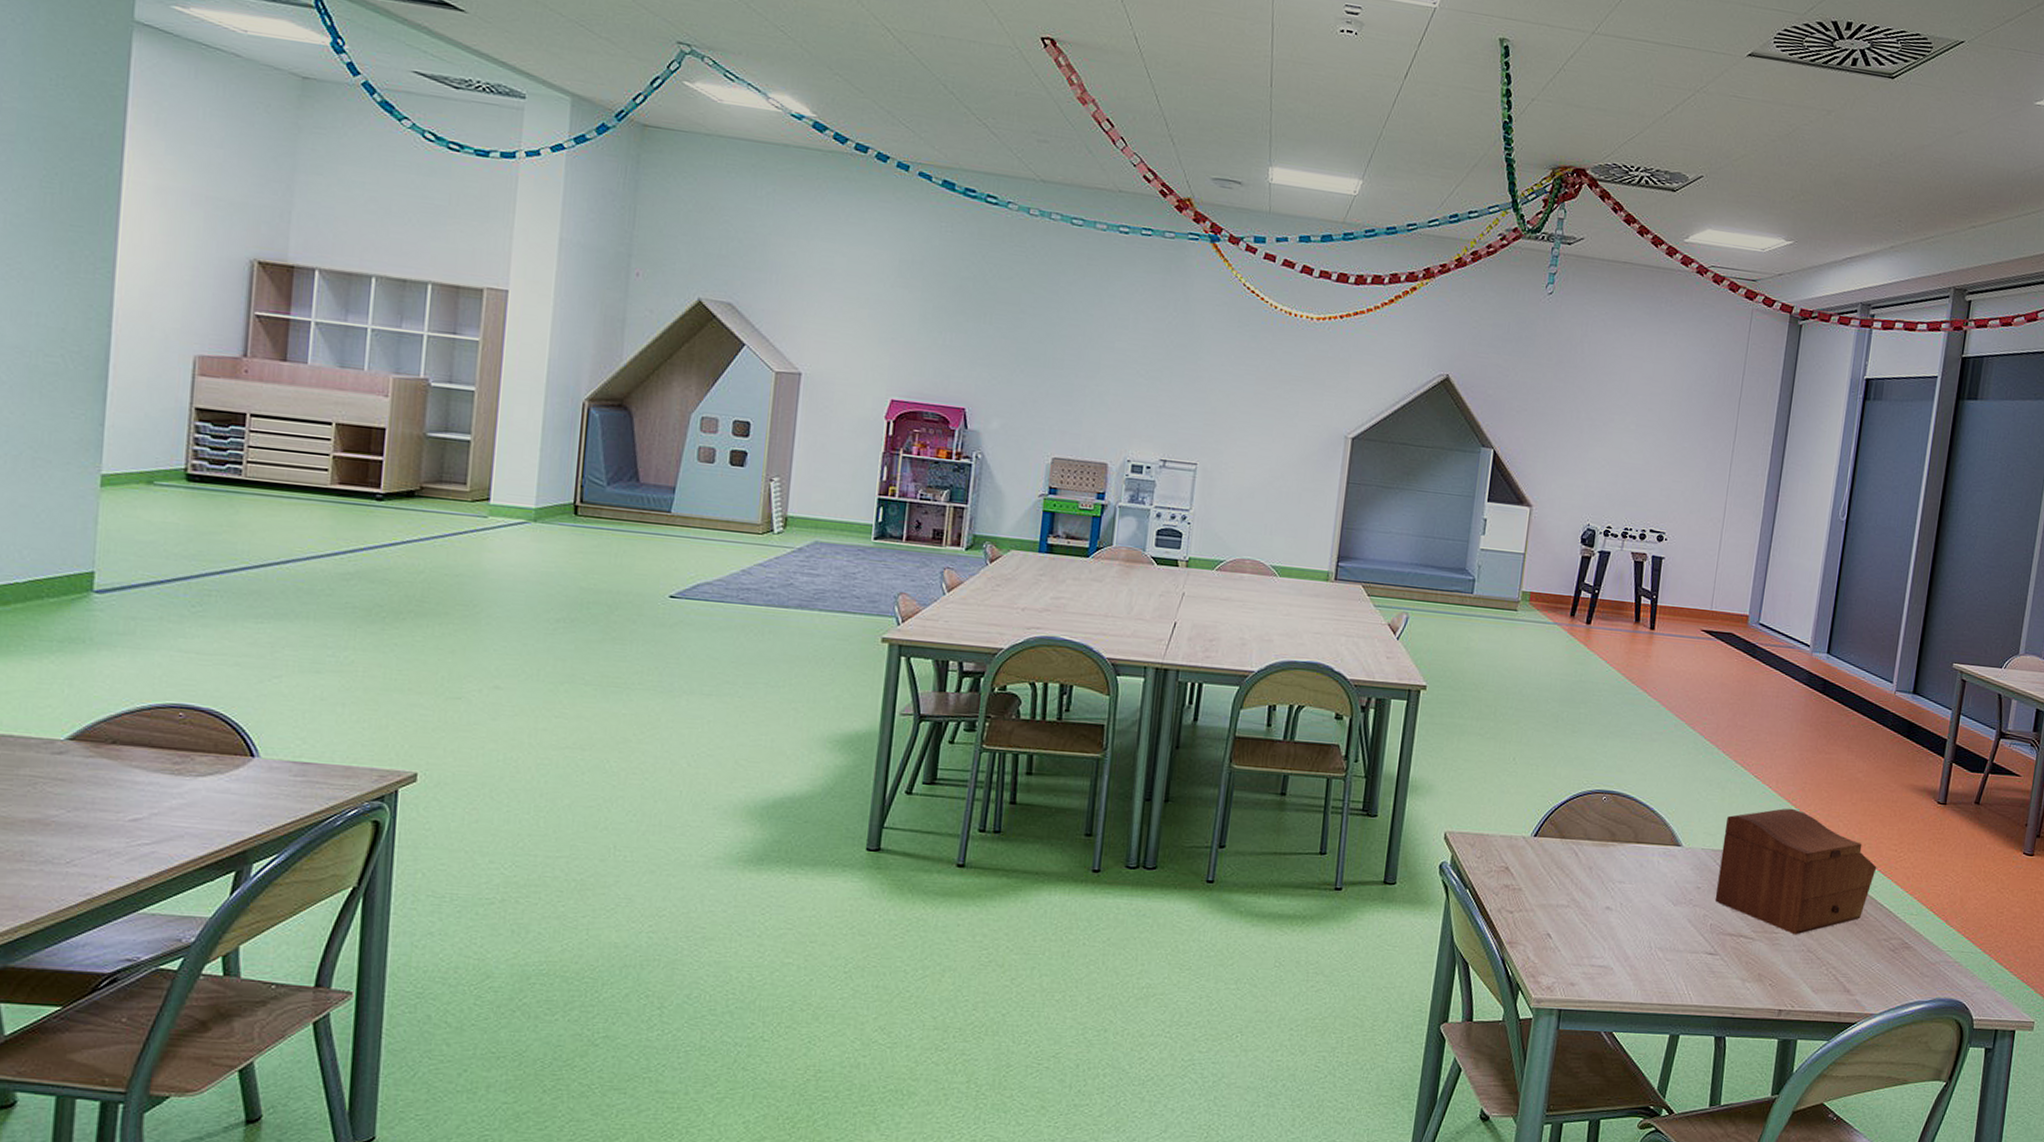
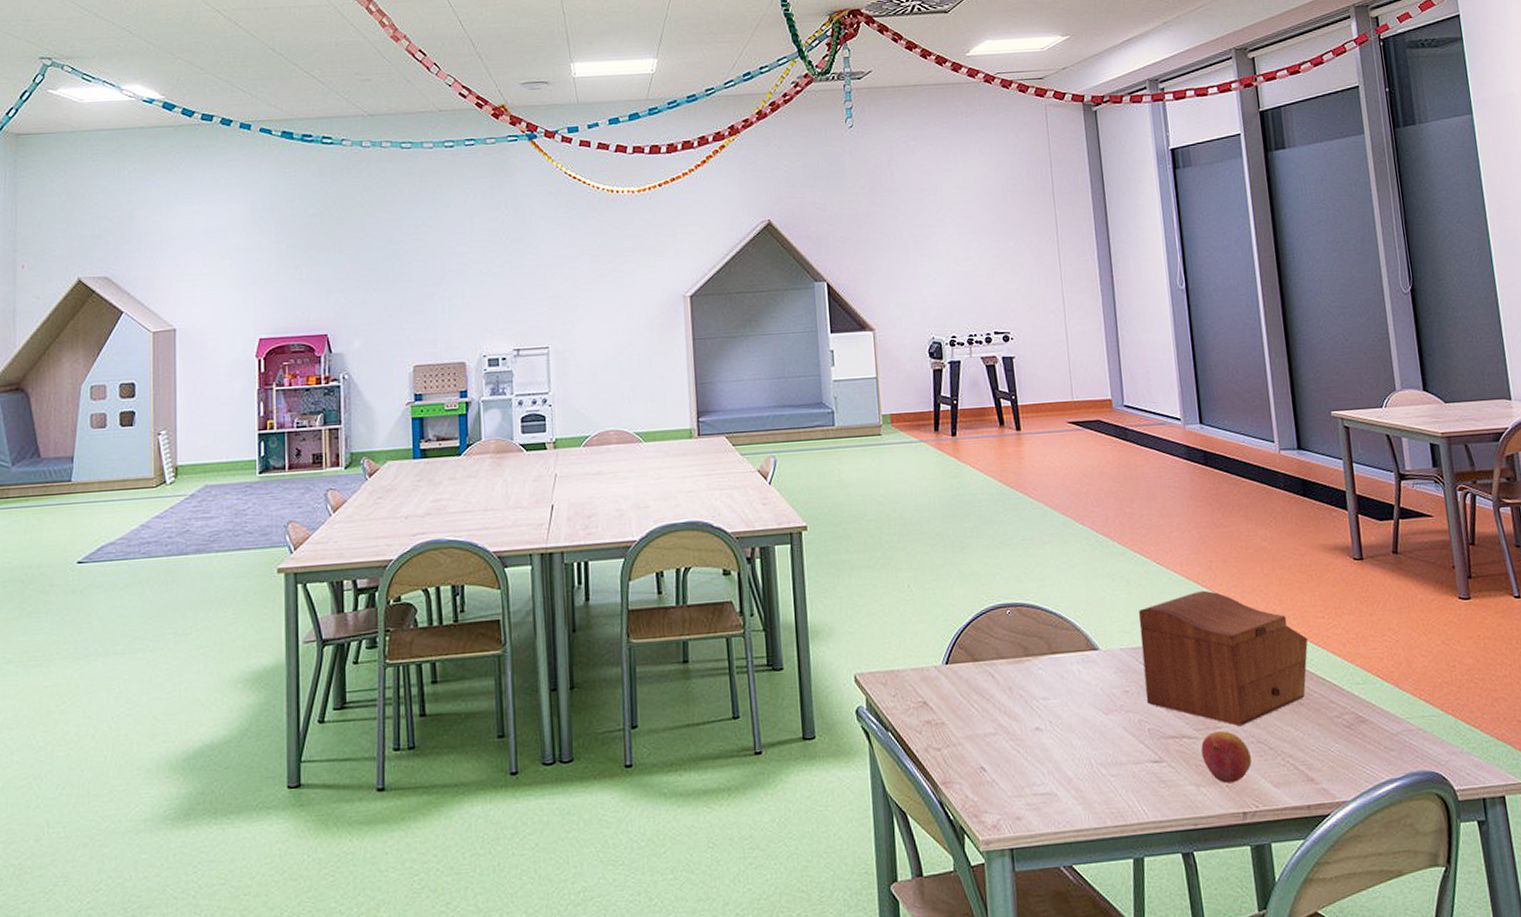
fruit: none [1754,936,1799,983] -> present [1201,731,1252,784]

